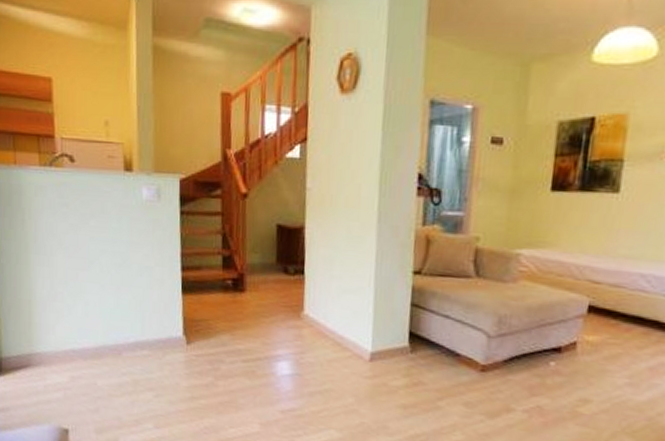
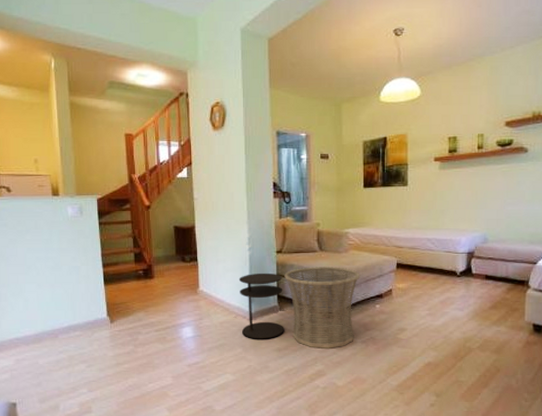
side table: none [356,299,418,391] -> present [238,273,284,339]
basket: none [421,297,532,415] -> present [284,267,361,349]

